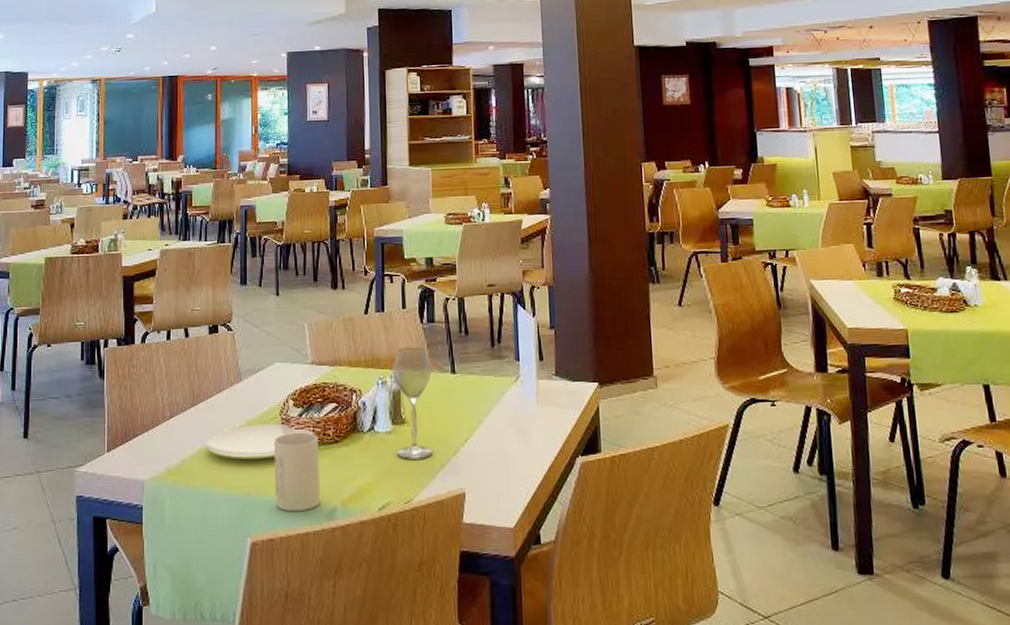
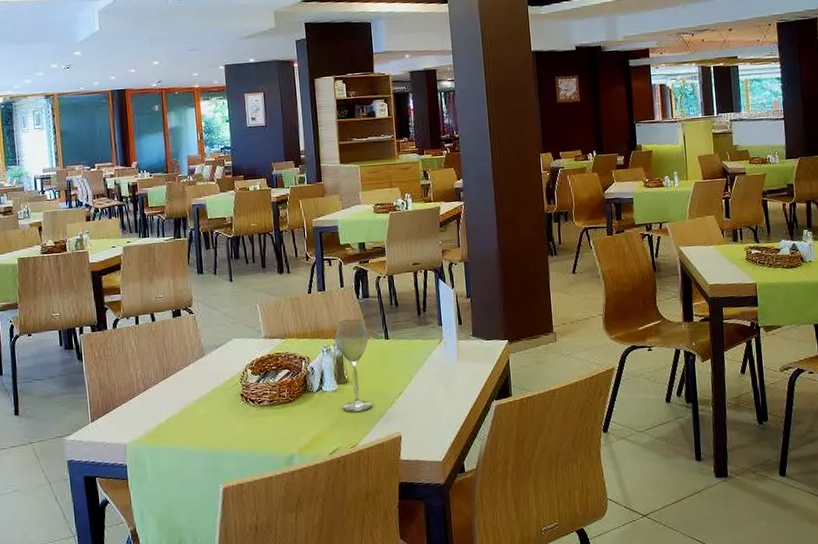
plate: present [206,424,314,459] -> none [177,389,271,421]
cup: present [273,432,321,512] -> none [236,395,281,461]

